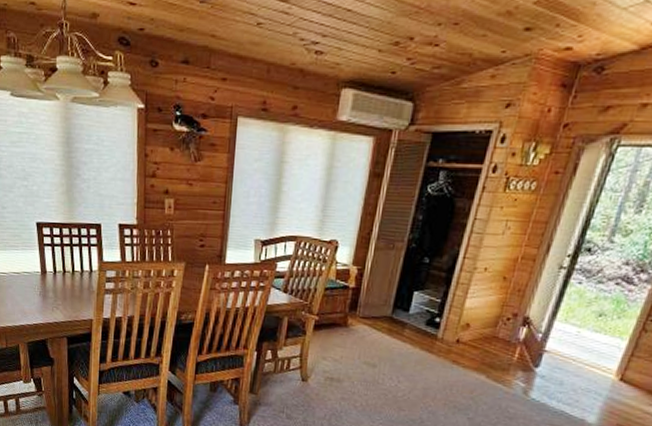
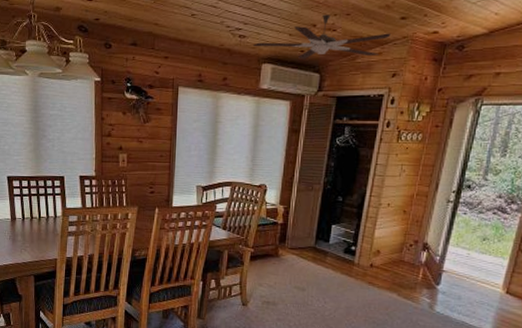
ceiling fan: none [331,24,509,84] -> present [252,14,391,60]

